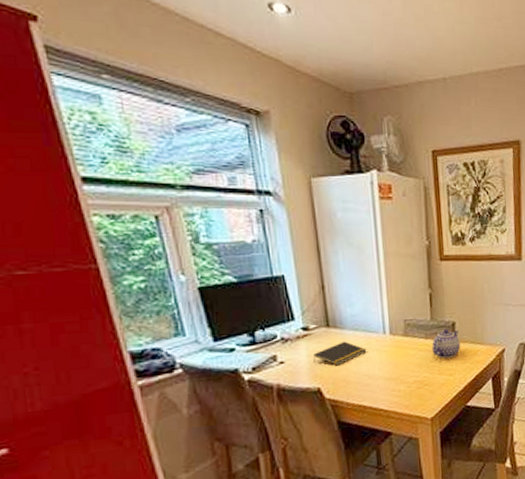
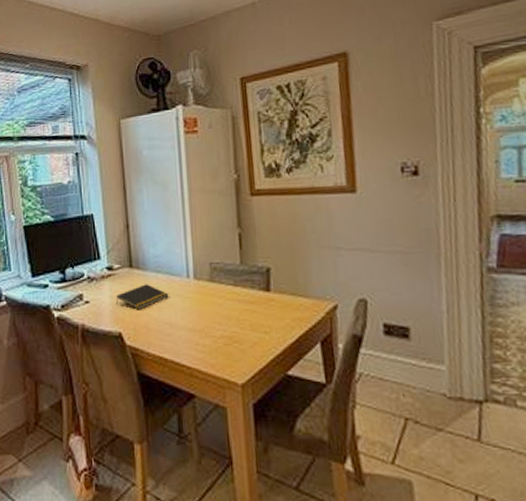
teapot: present [432,329,461,359] -> none [242,275,278,312]

